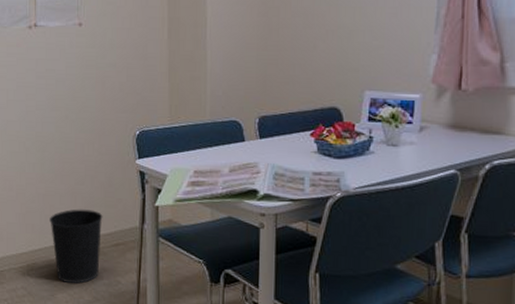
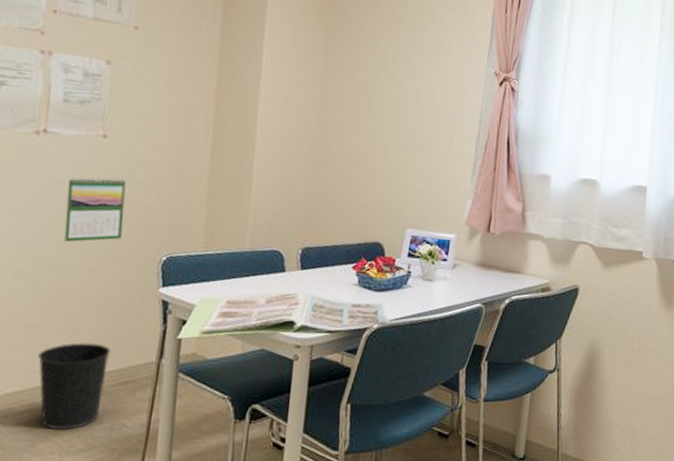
calendar: none [57,62,102,121] -> present [64,177,126,242]

